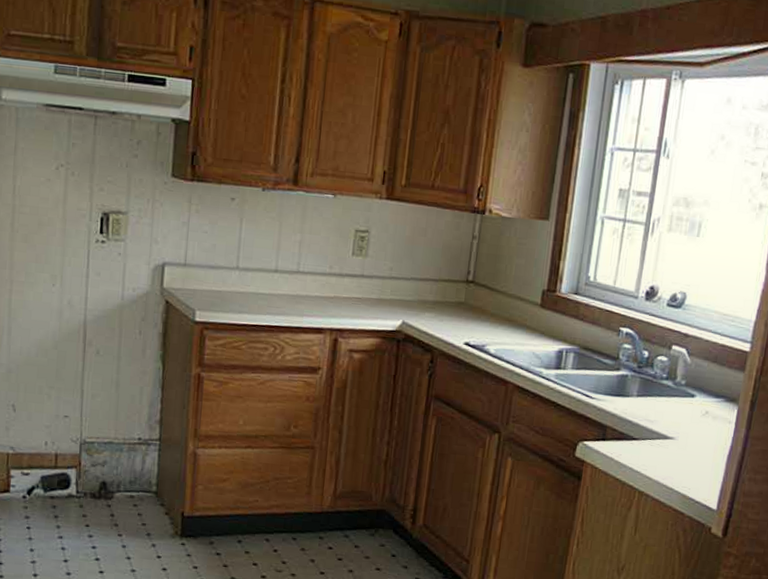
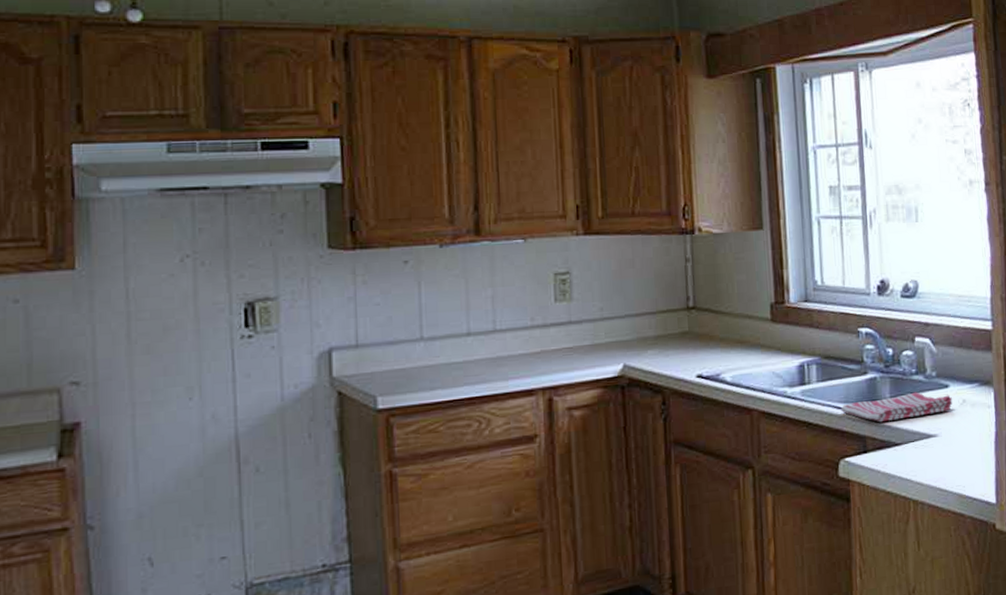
dish towel: none [588,393,696,419] -> present [841,392,952,423]

